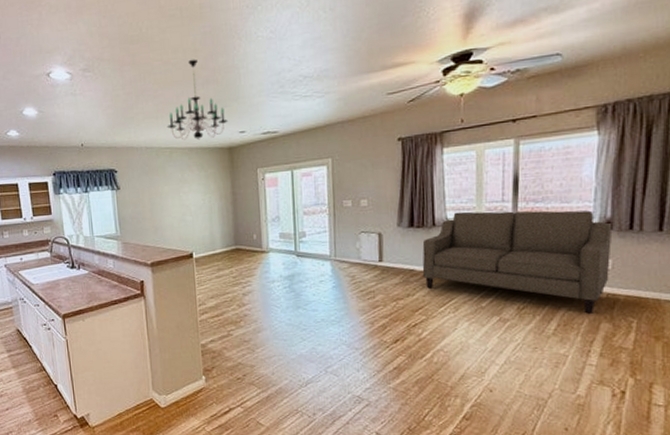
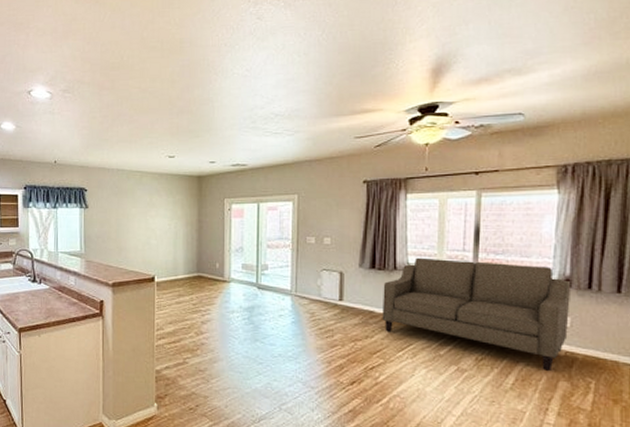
chandelier: present [167,59,228,140] -> none [139,89,199,167]

